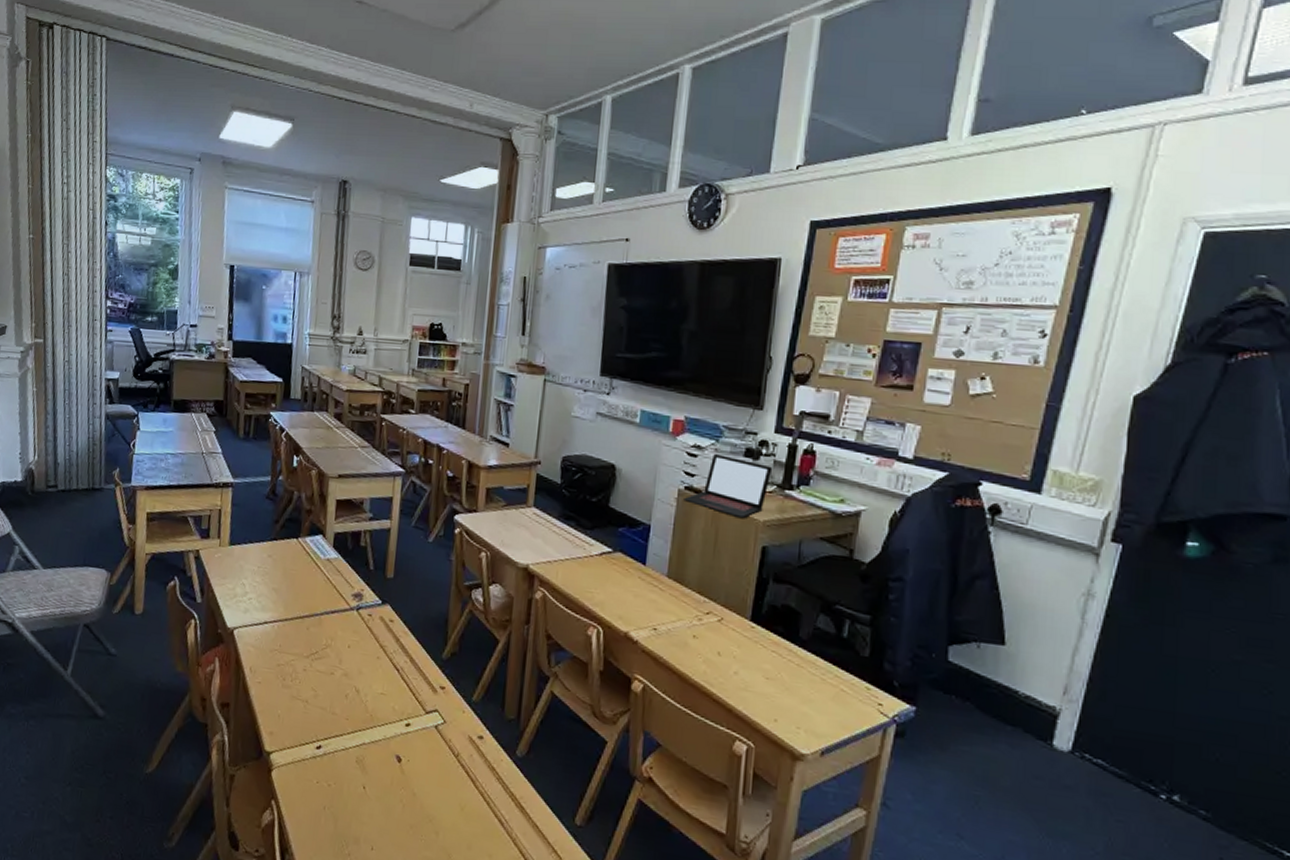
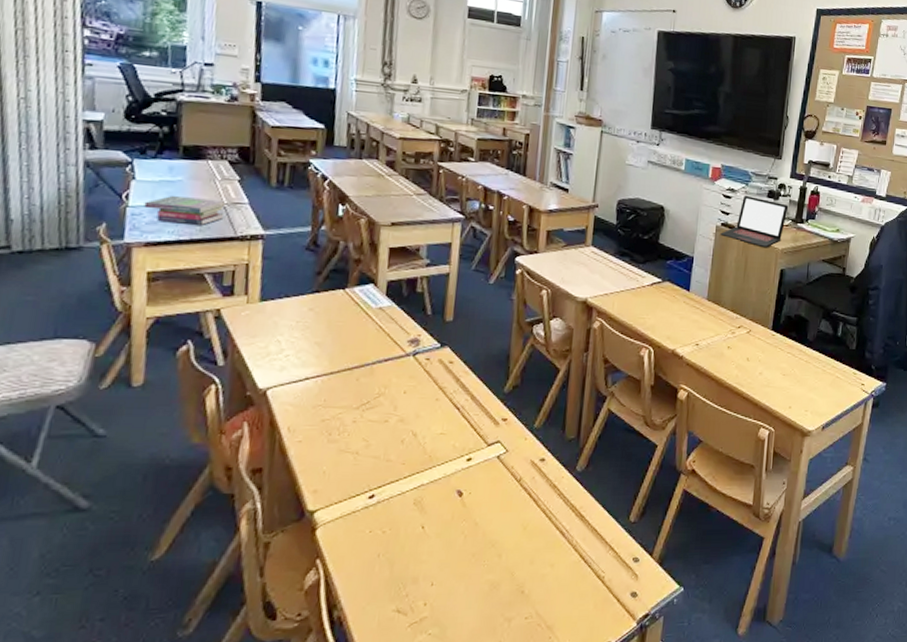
books: none [145,444,205,473] -> present [144,195,226,226]

